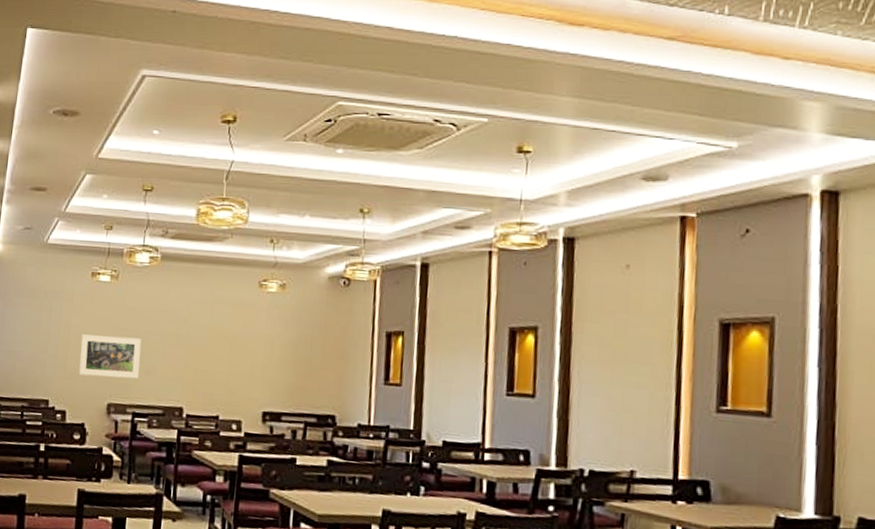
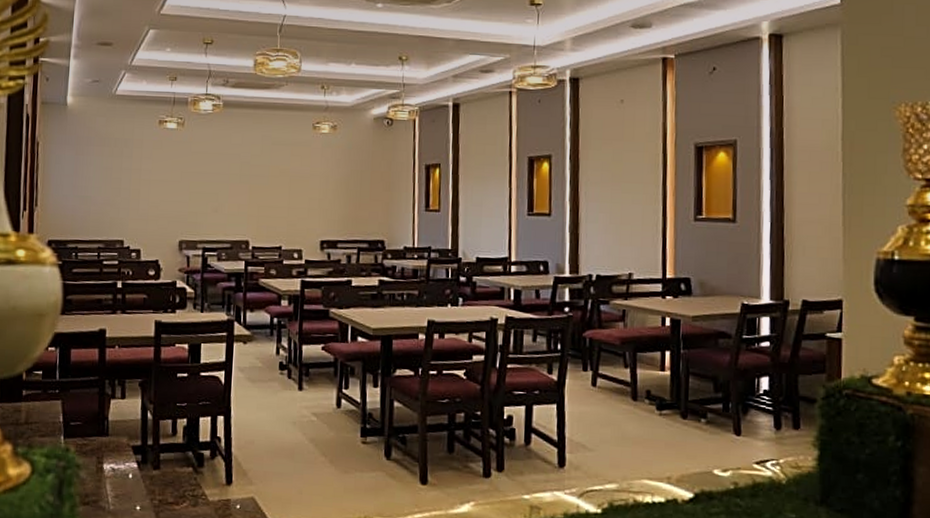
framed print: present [79,334,142,379] -> none [151,178,208,217]

